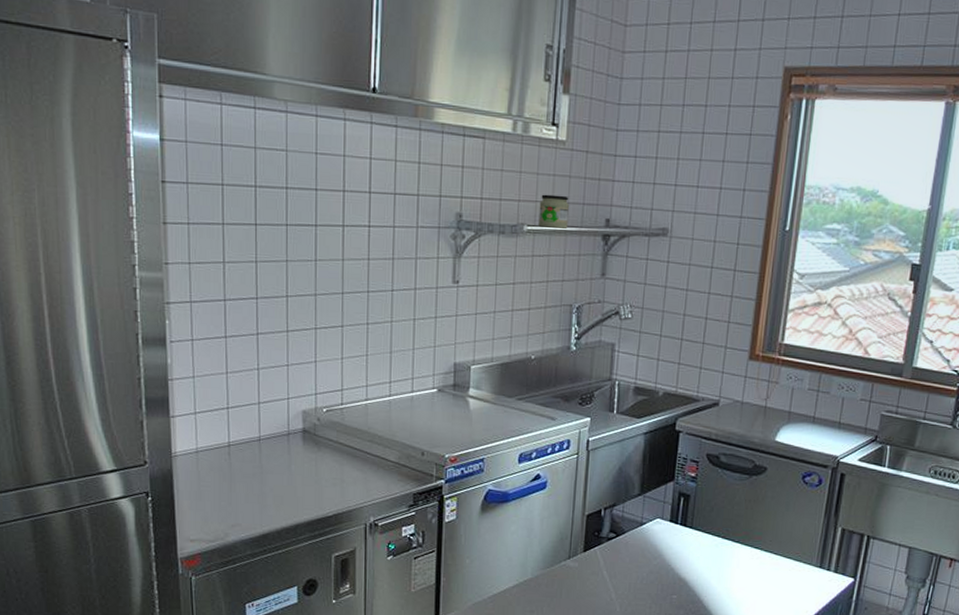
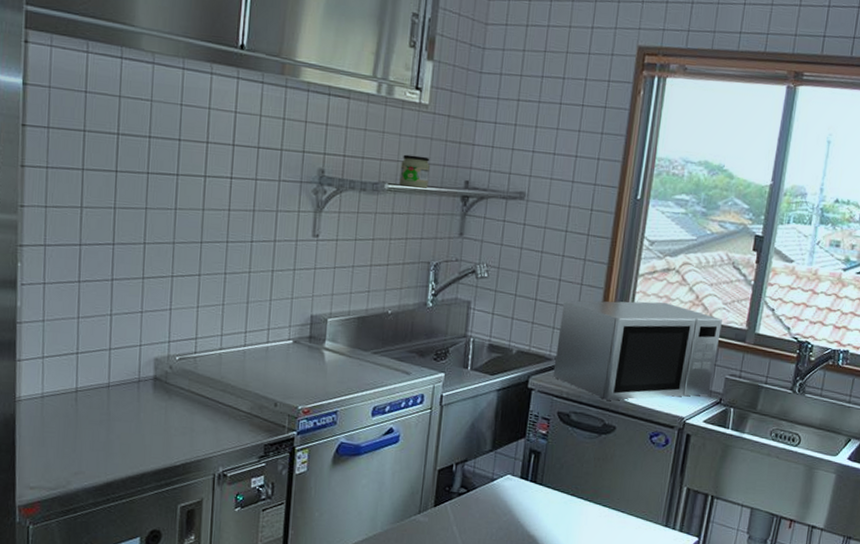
microwave: none [701,337,877,441] -> present [553,300,722,401]

